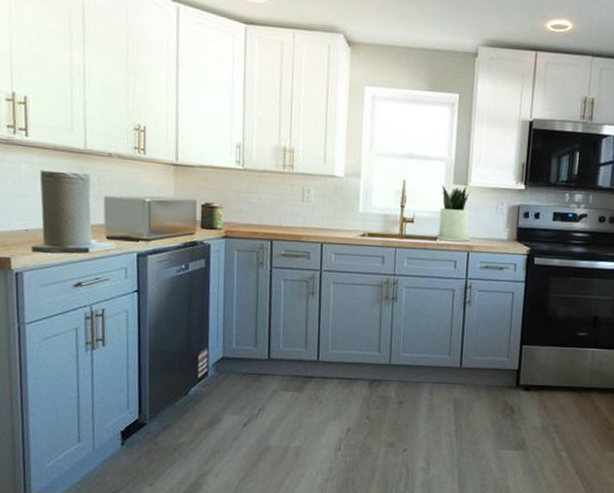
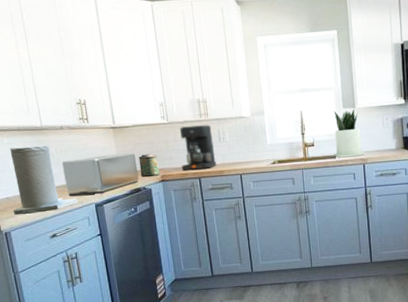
coffee maker: none [251,176,295,231] -> present [180,125,216,170]

